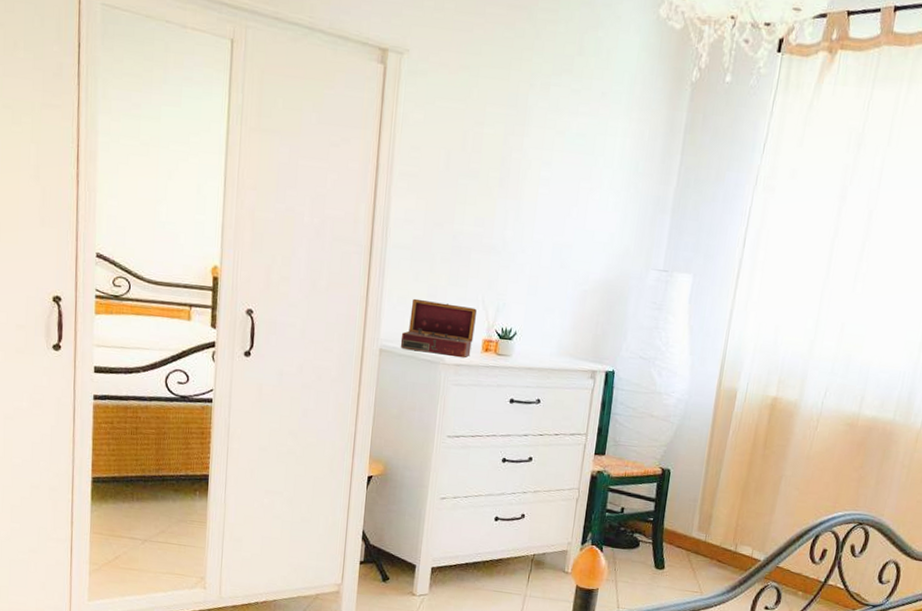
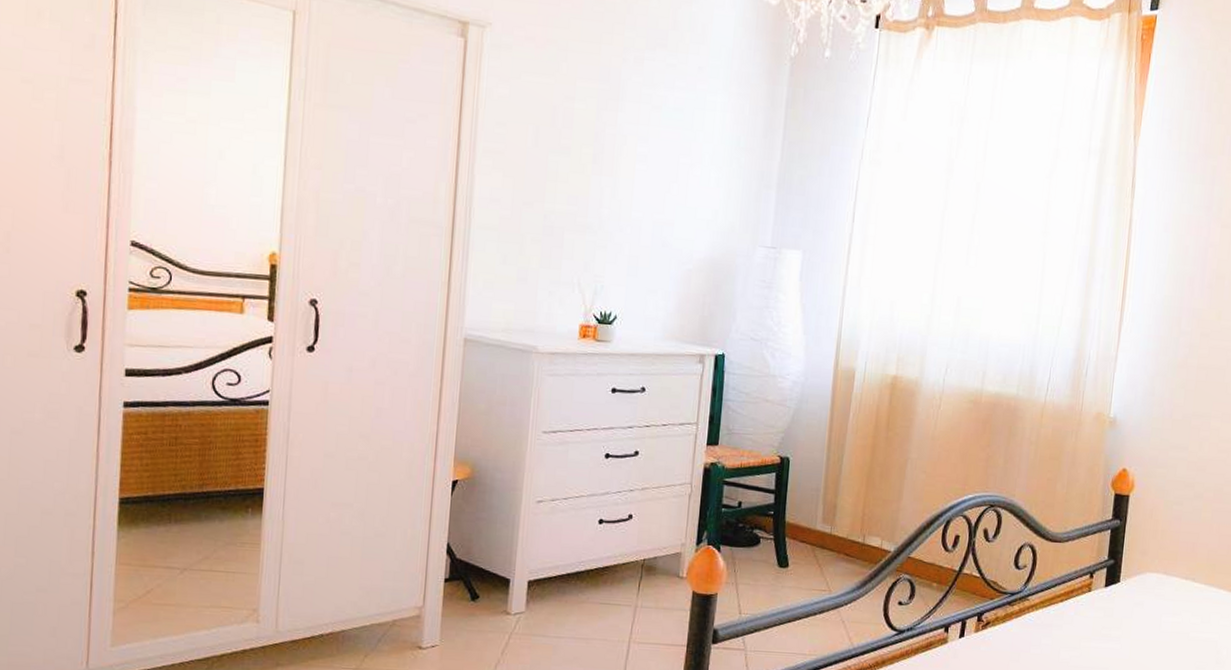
wooden box: present [400,298,477,358] -> none [487,283,573,346]

